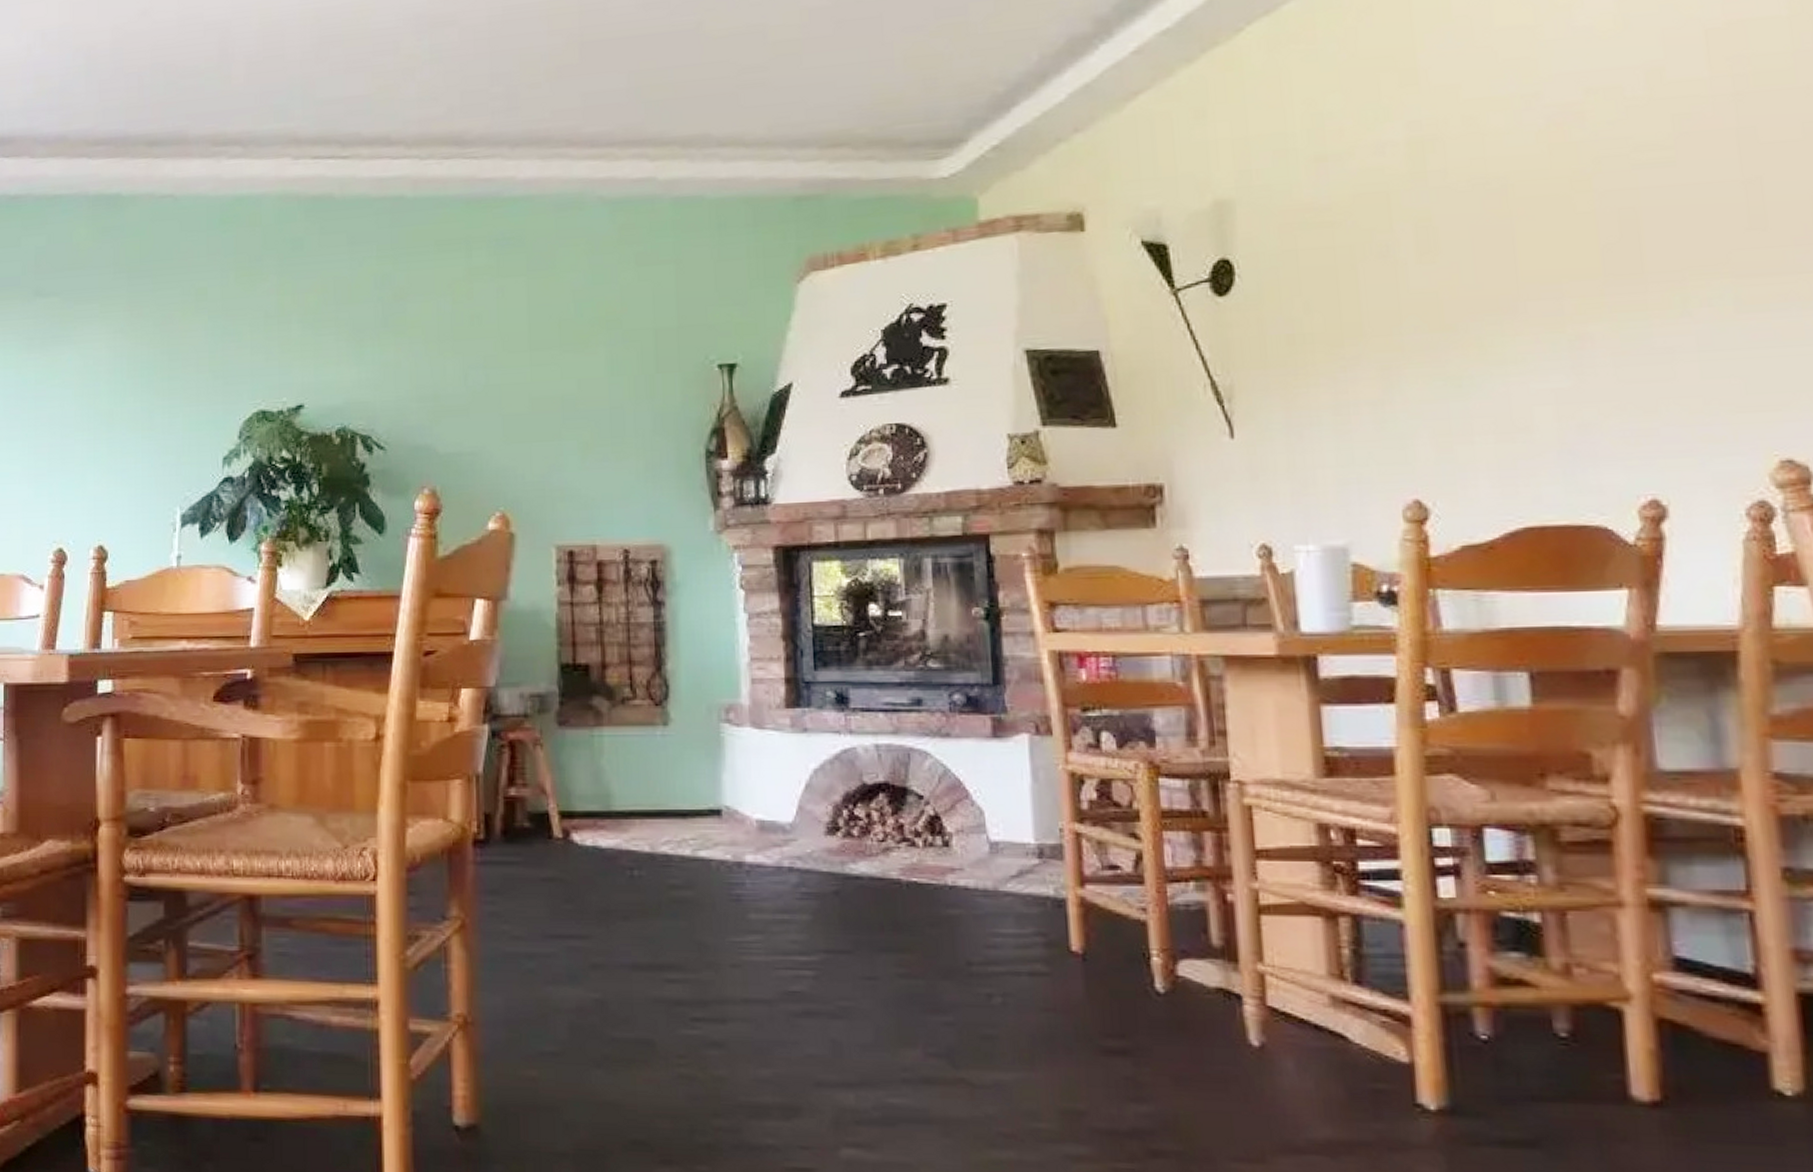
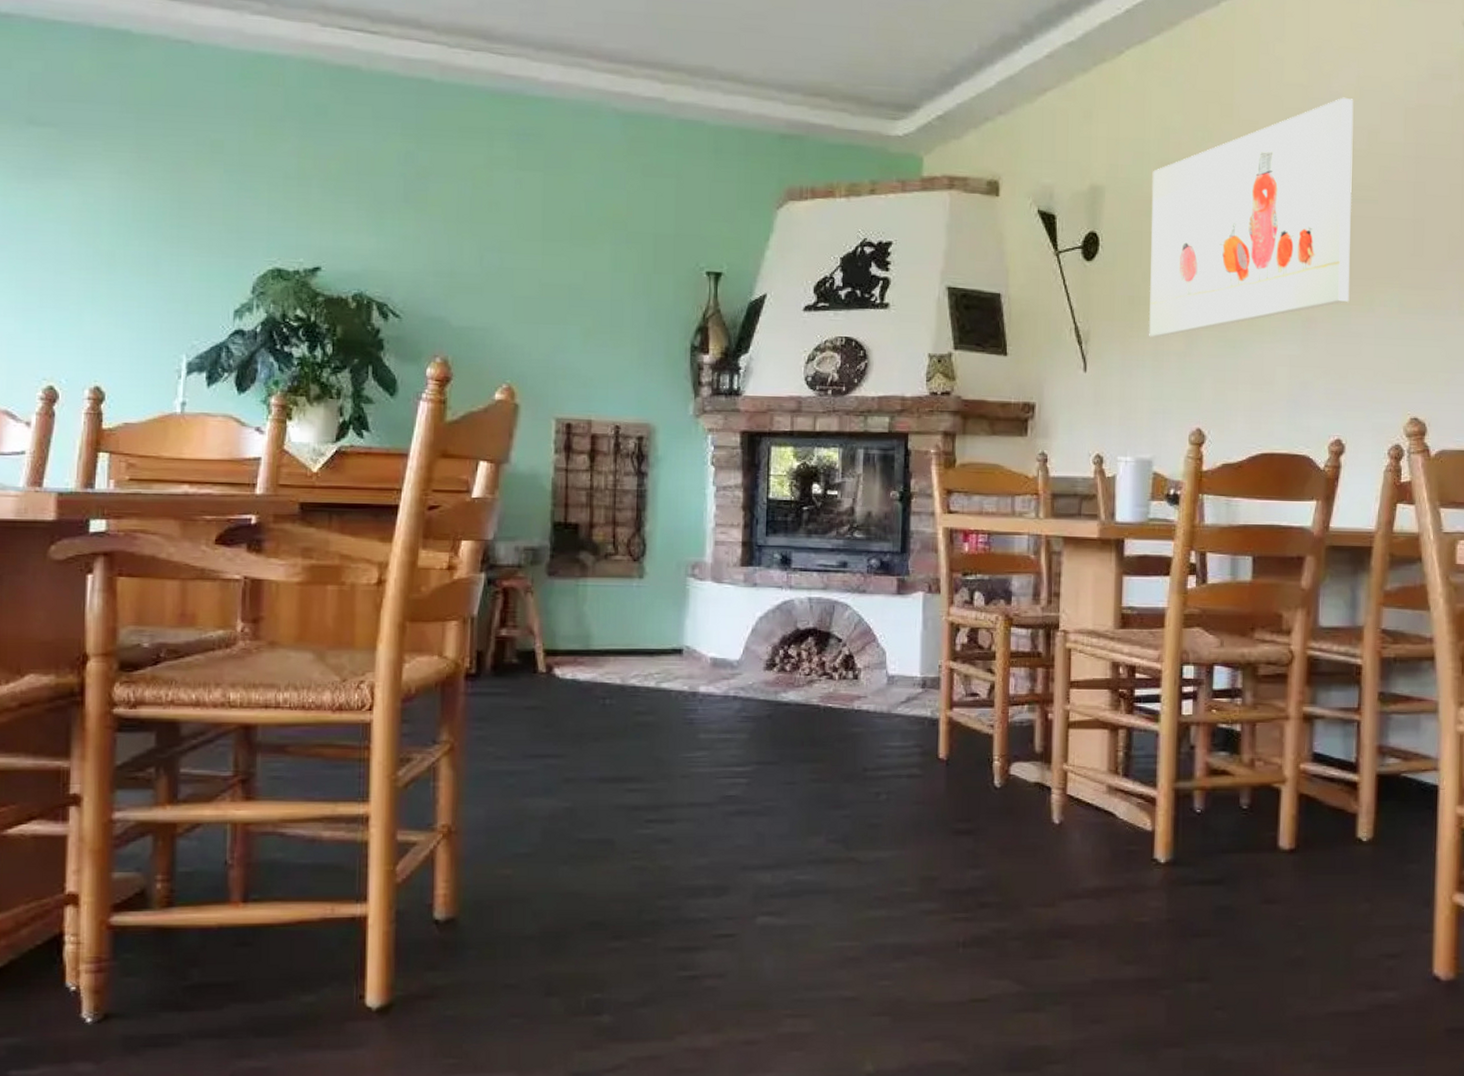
wall art: none [1303,31,1646,385] -> present [1149,97,1354,338]

